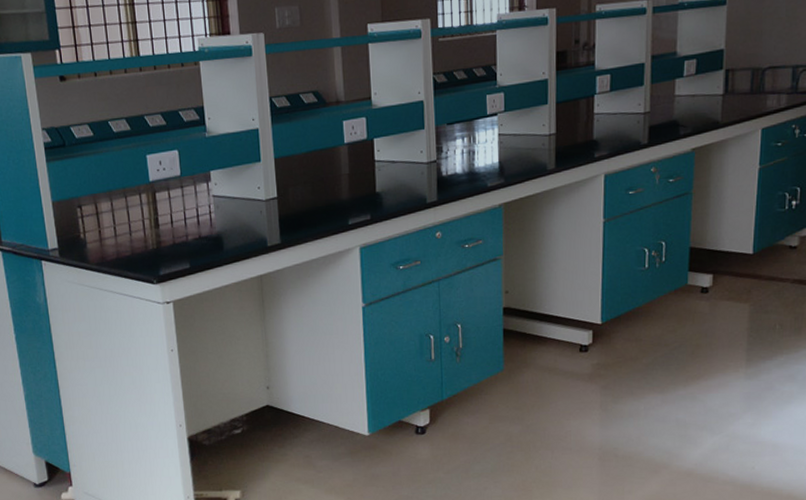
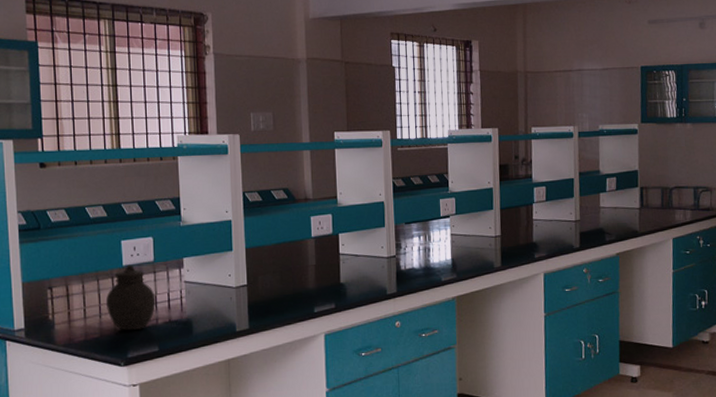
jar: none [134,180,185,248] -> present [105,264,156,331]

